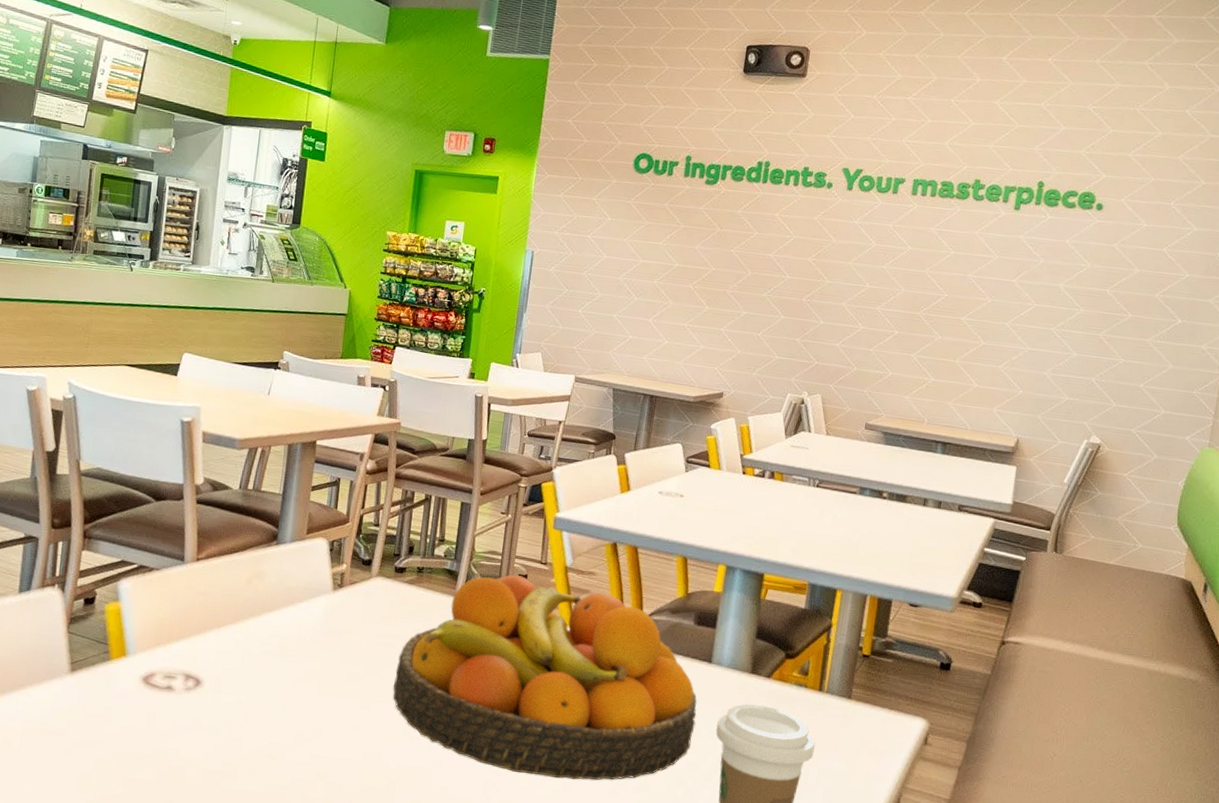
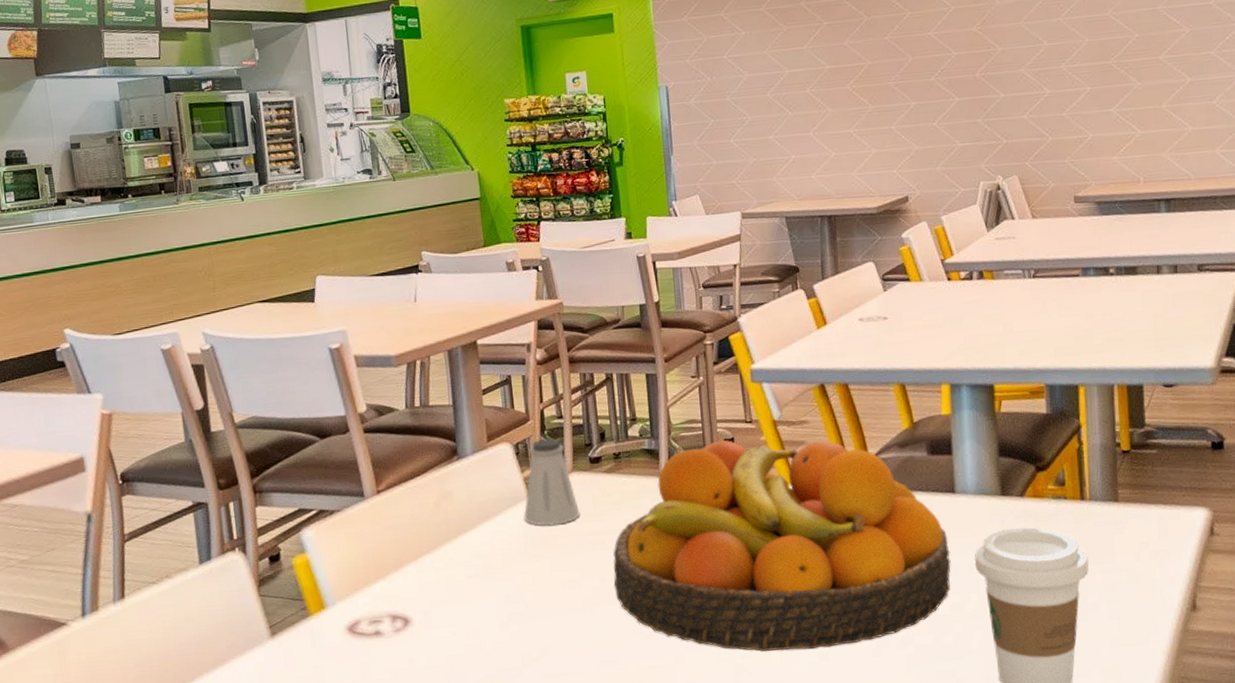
saltshaker: none [325,541,377,622] -> present [523,438,581,526]

